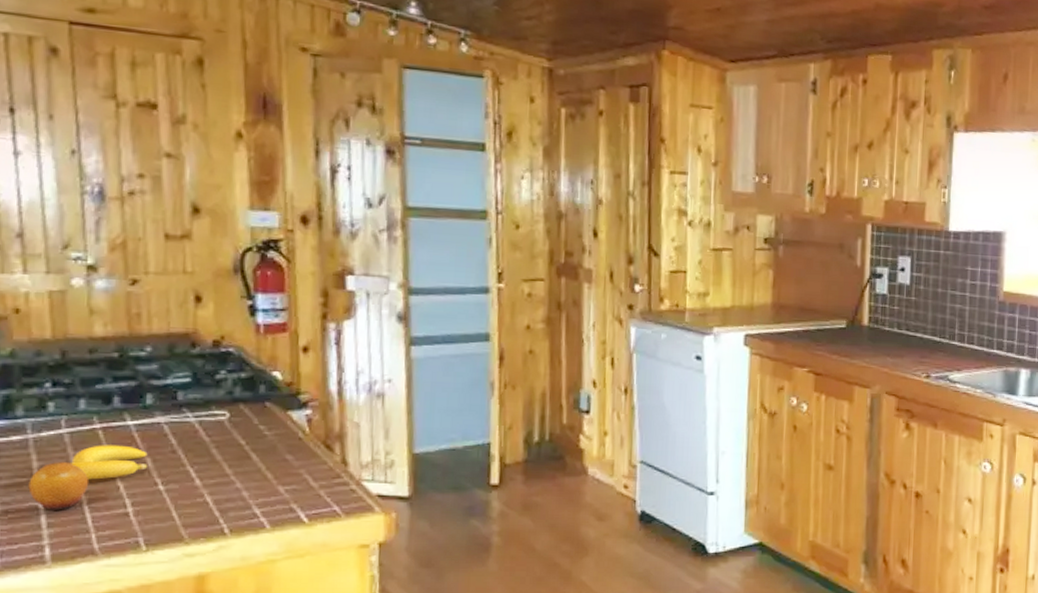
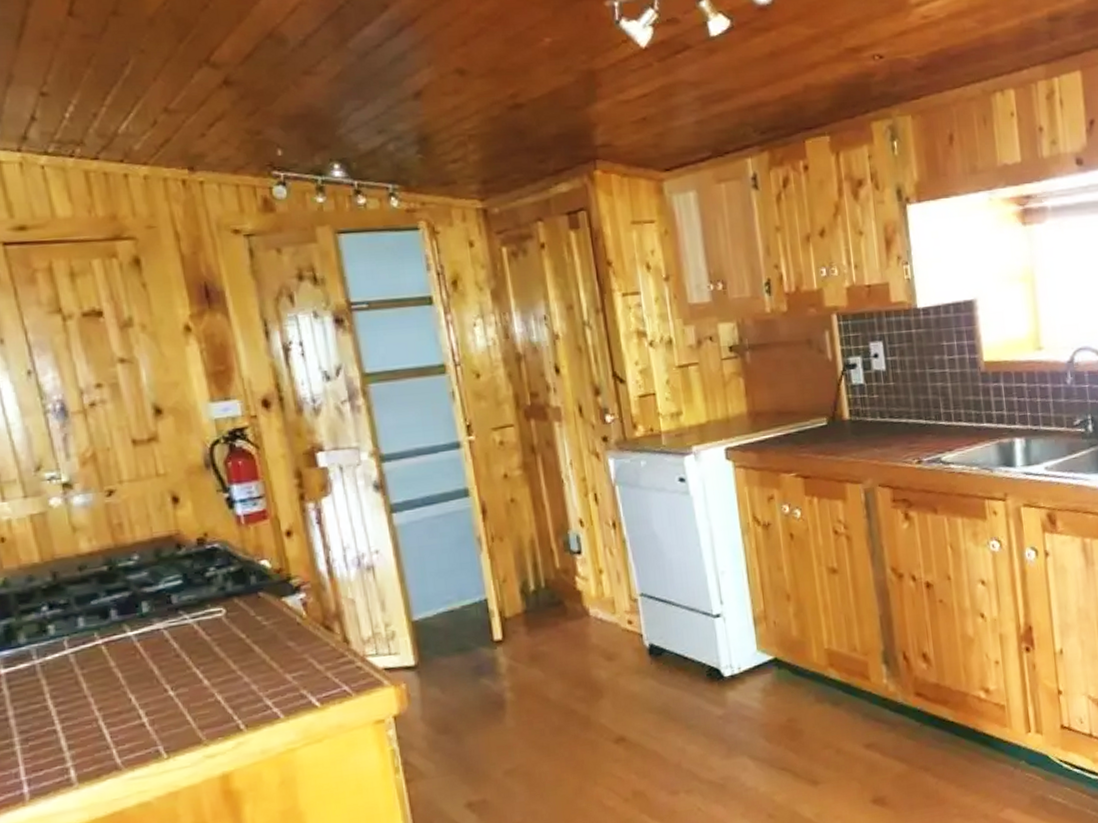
fruit: present [28,462,90,510] -> none [43,682,102,732]
banana: present [71,445,148,480] -> none [80,657,154,697]

